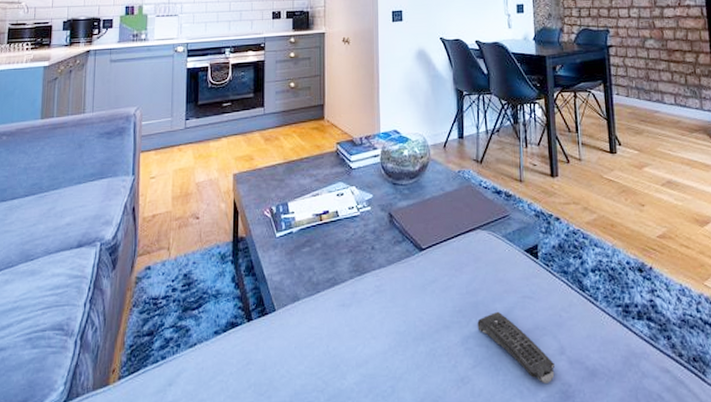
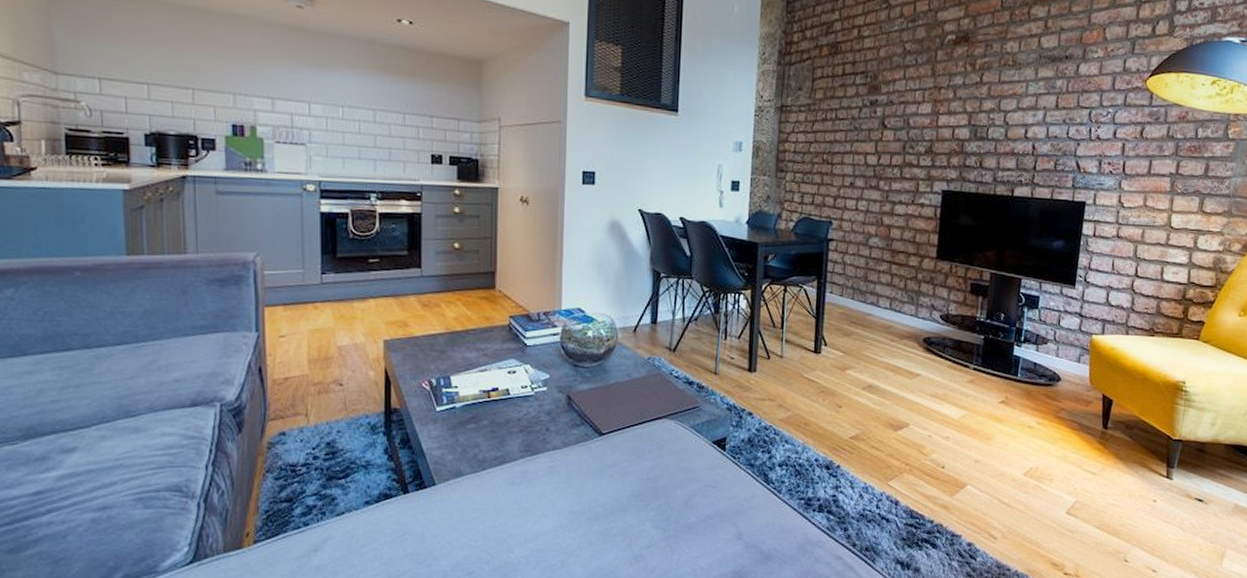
remote control: present [477,311,555,383] -> none [655,497,730,564]

